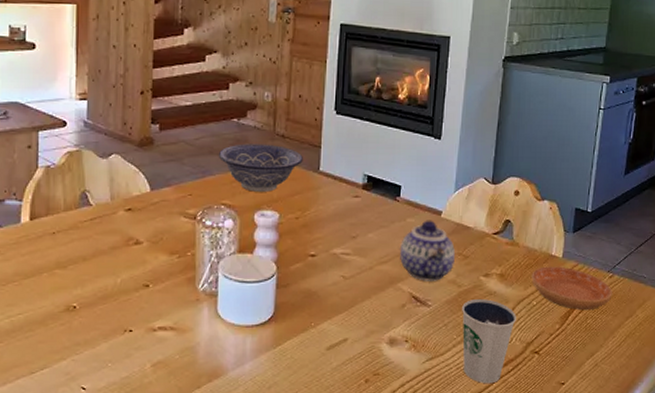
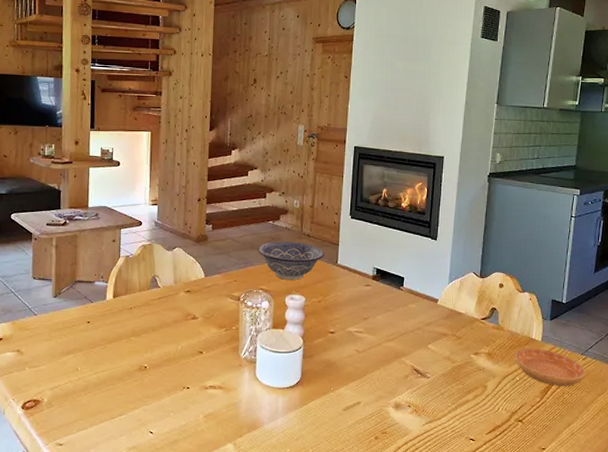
teapot: present [399,220,455,281] -> none [403,306,449,357]
dixie cup: present [462,299,516,384] -> none [456,374,502,446]

